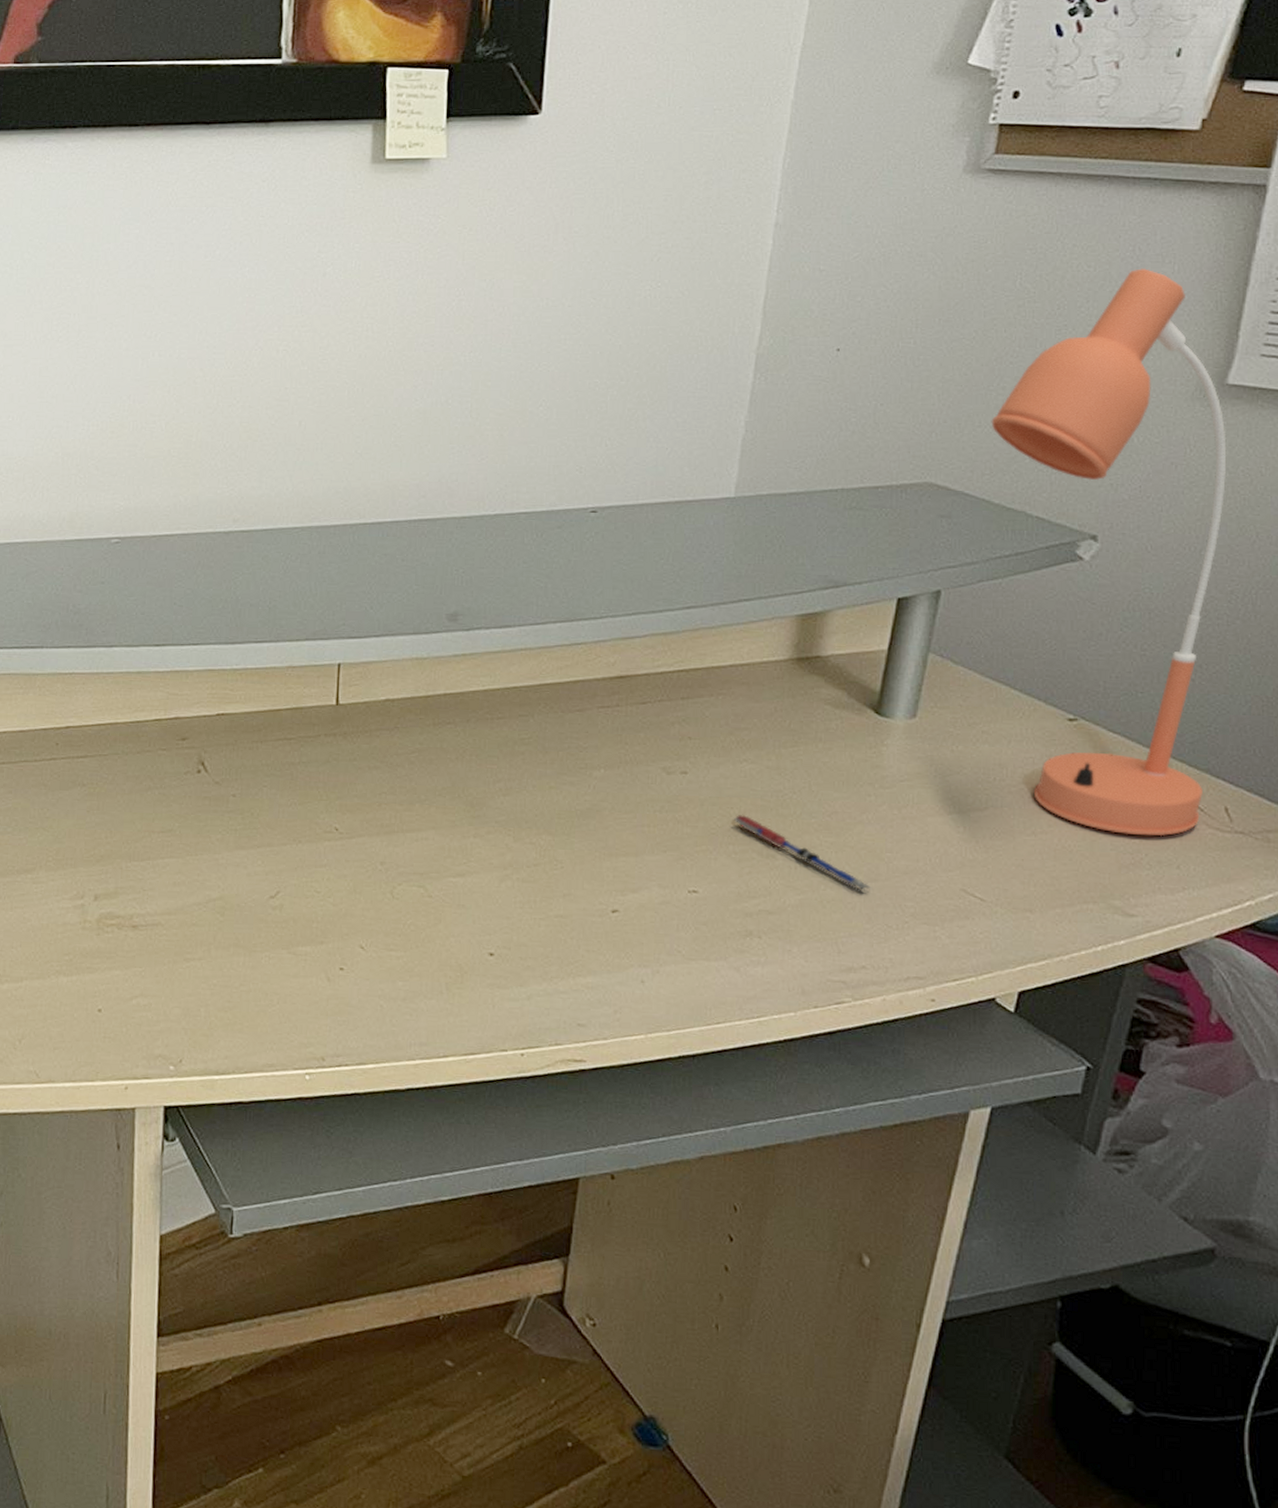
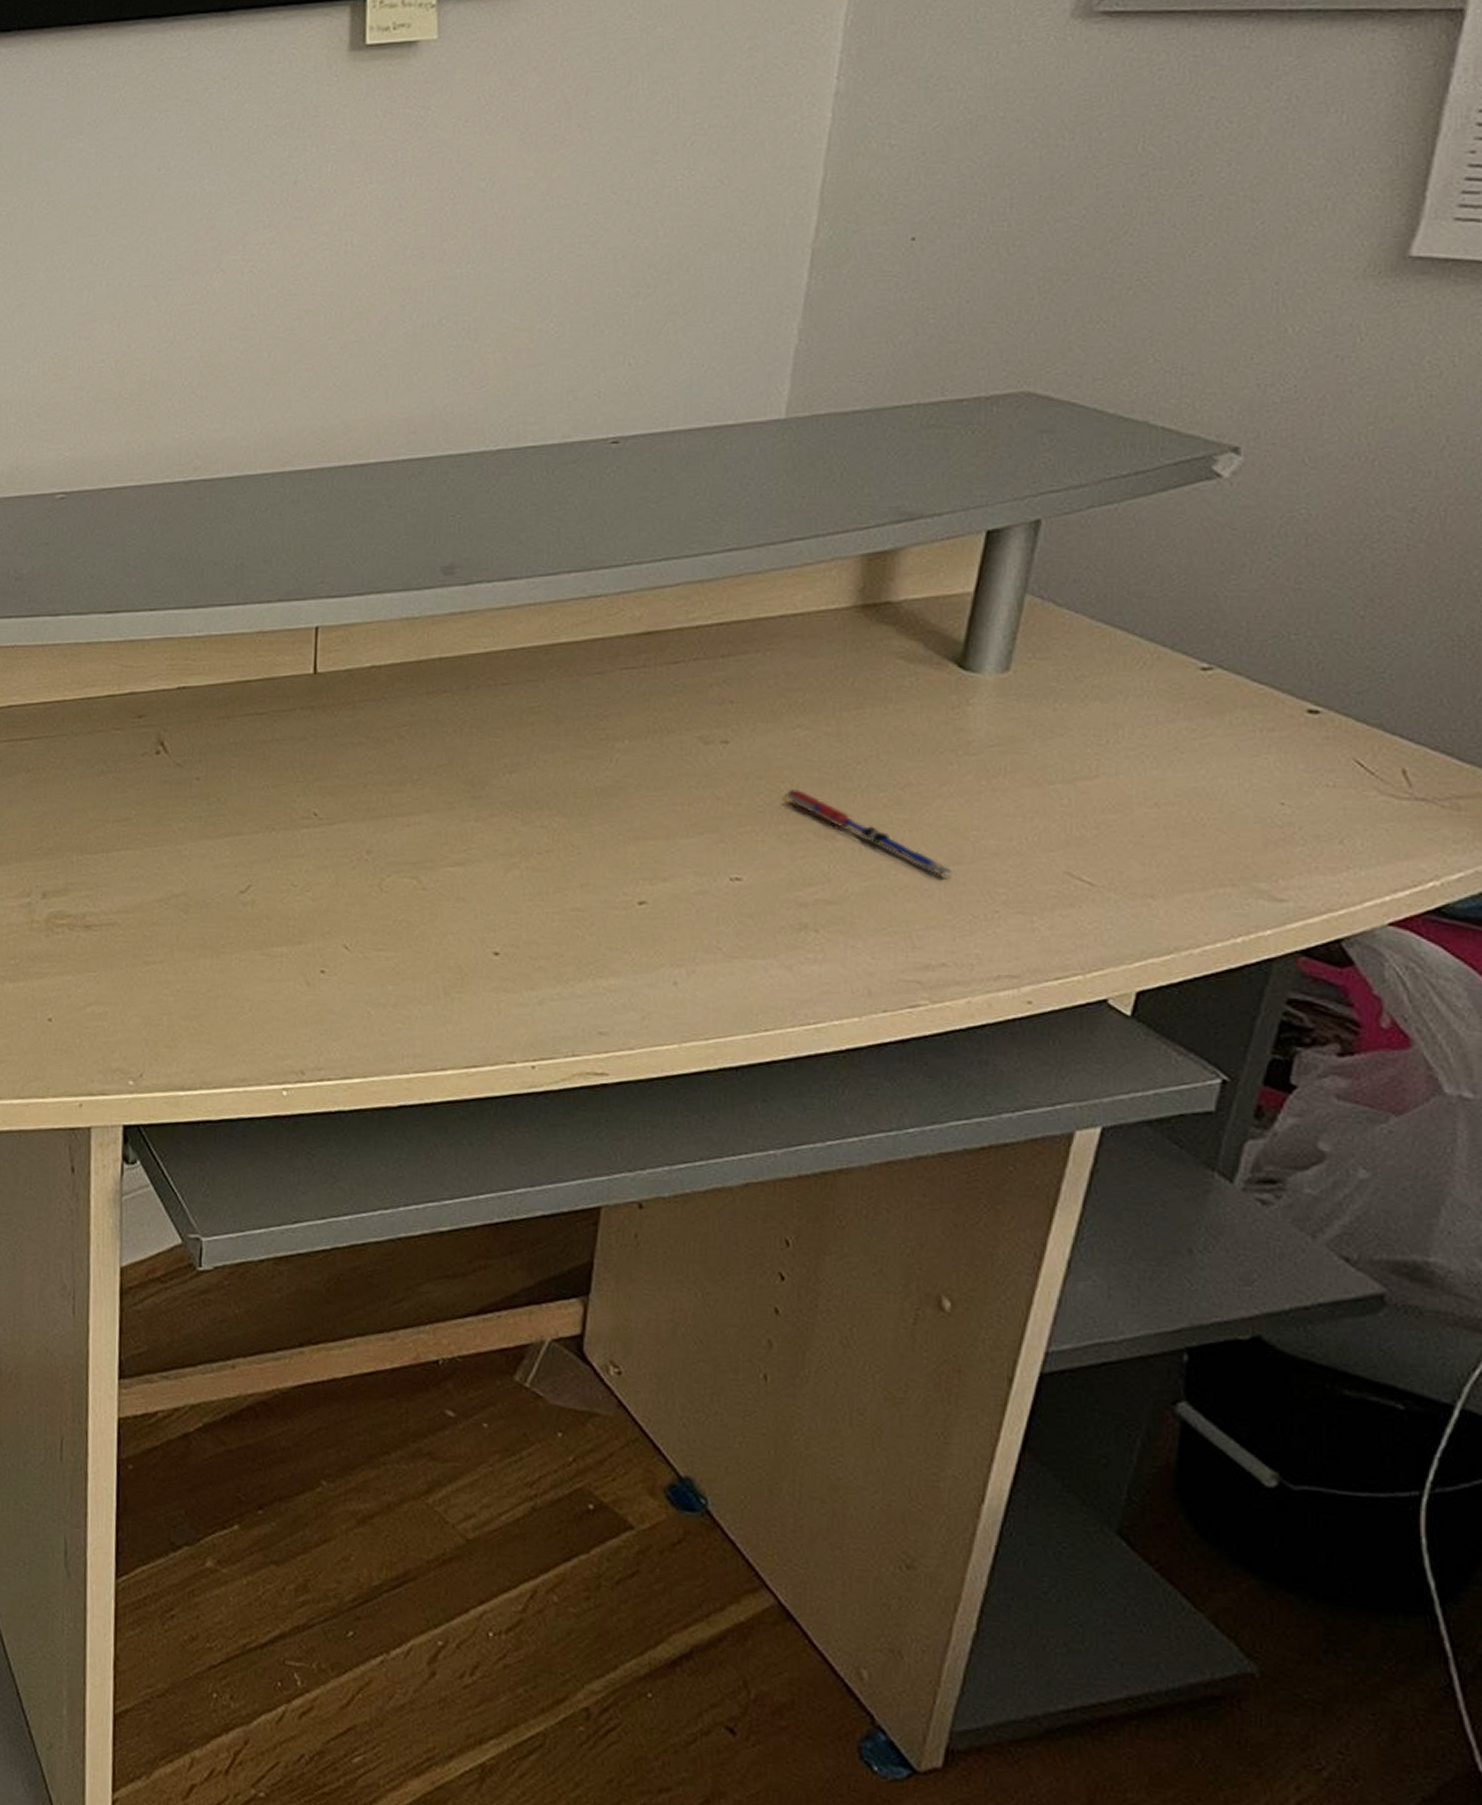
desk lamp: present [991,268,1227,837] -> none [1105,121,1409,806]

